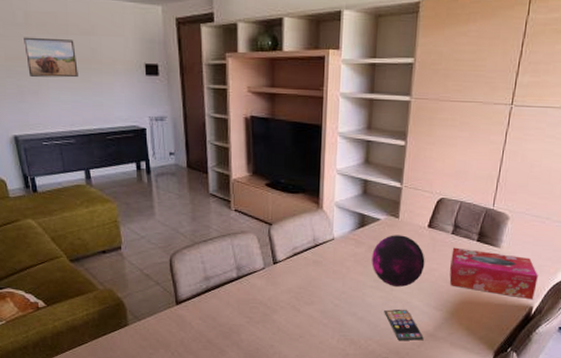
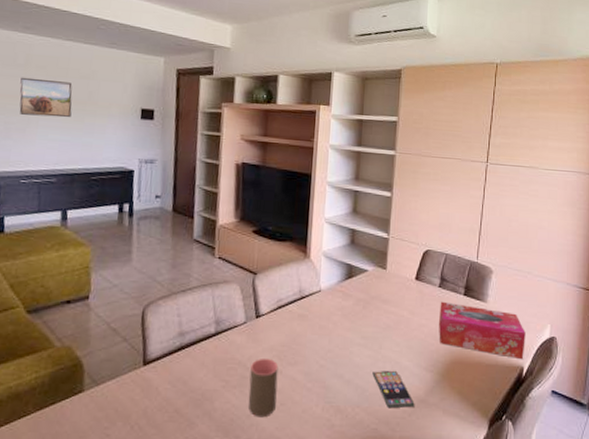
cup: none [270,298,297,347] -> present [248,357,279,418]
decorative orb: present [372,235,425,287] -> none [359,287,414,345]

